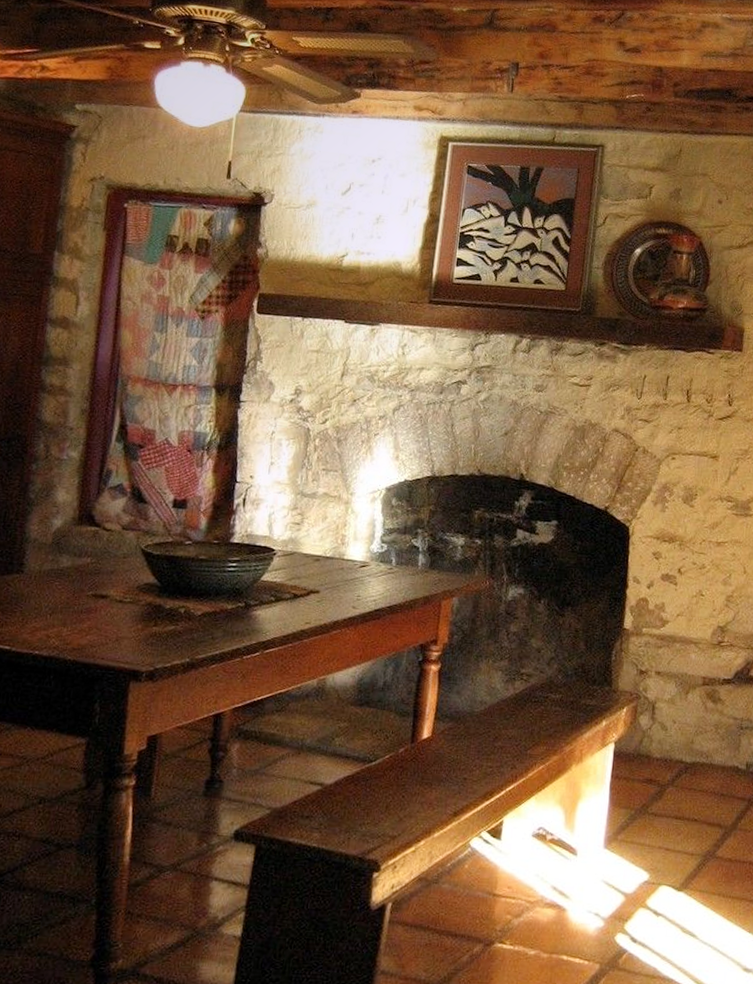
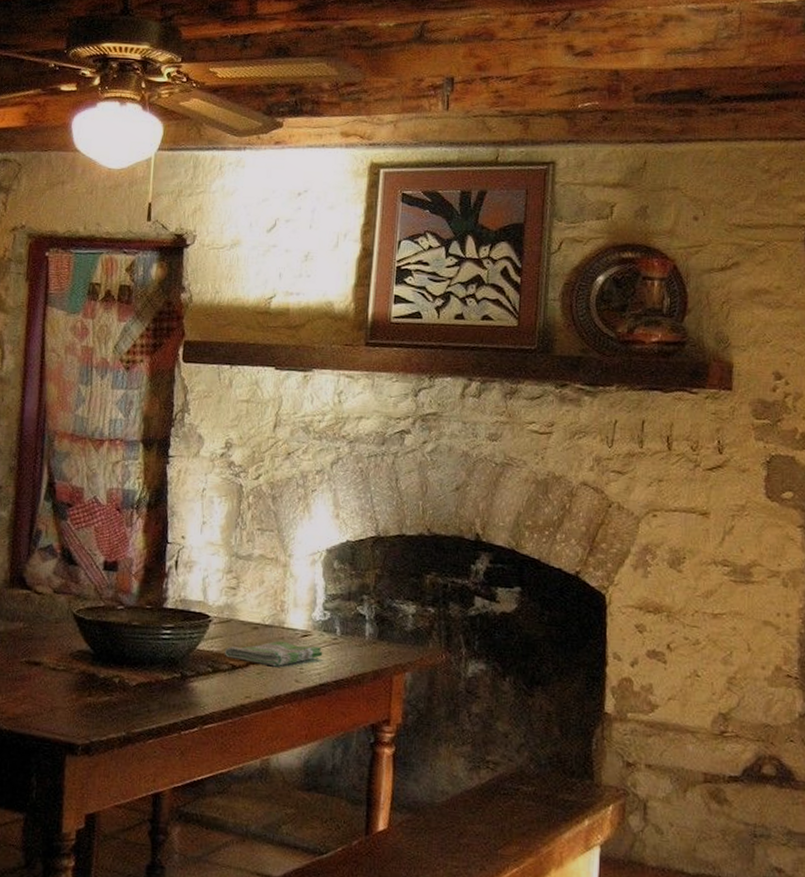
dish towel: none [286,571,379,595] -> present [224,641,323,667]

